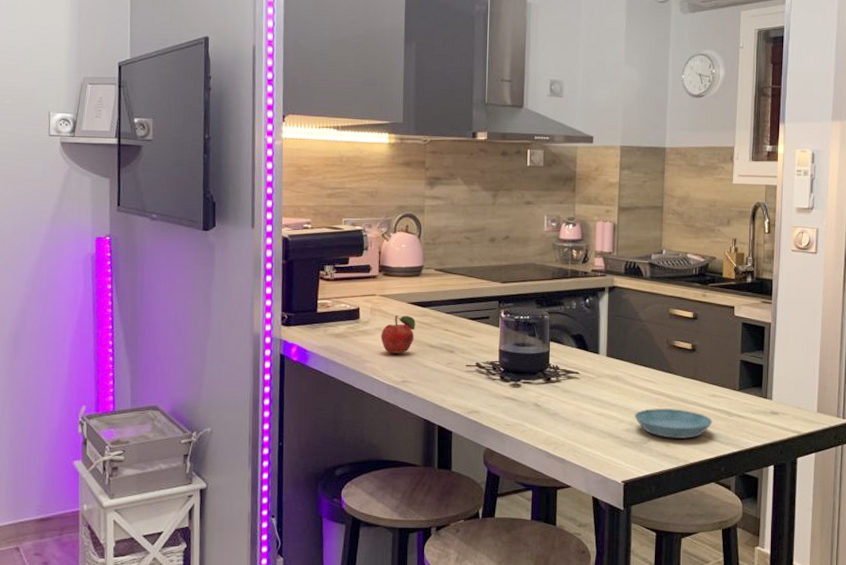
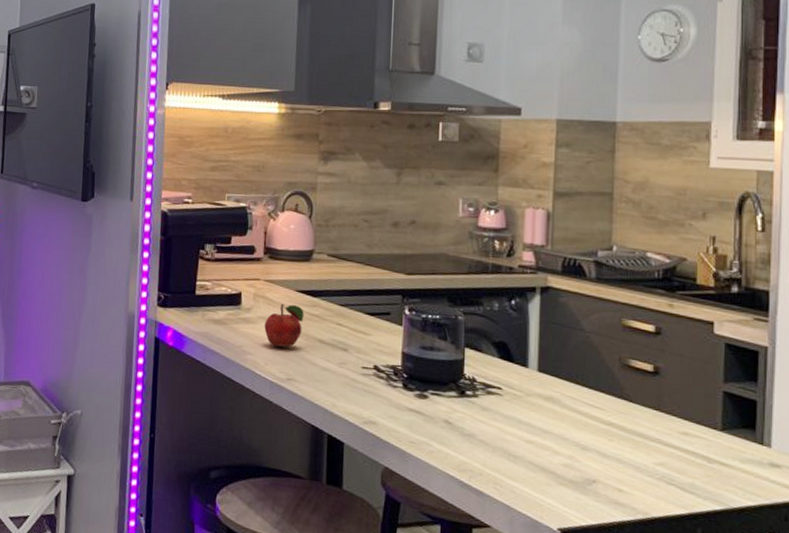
saucer: present [635,408,713,439] -> none [575,440,684,486]

